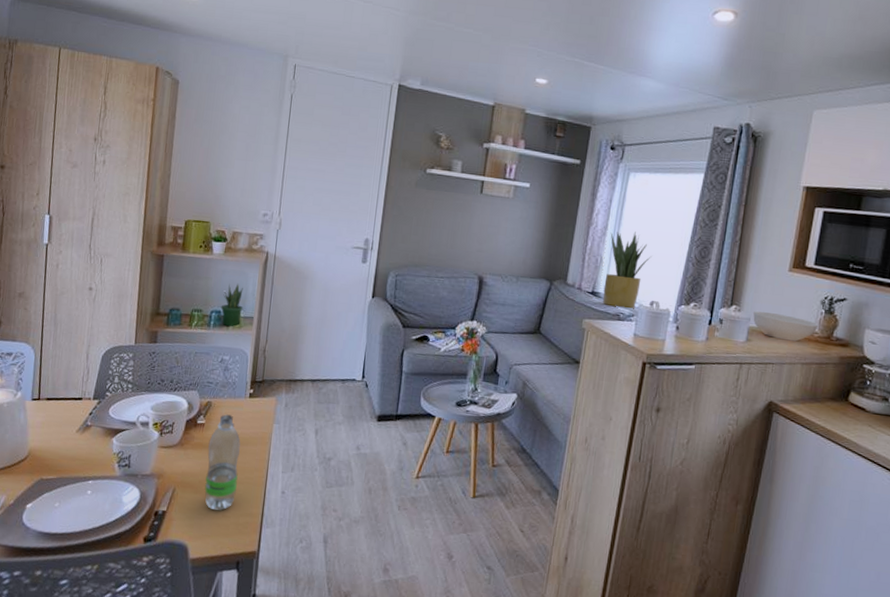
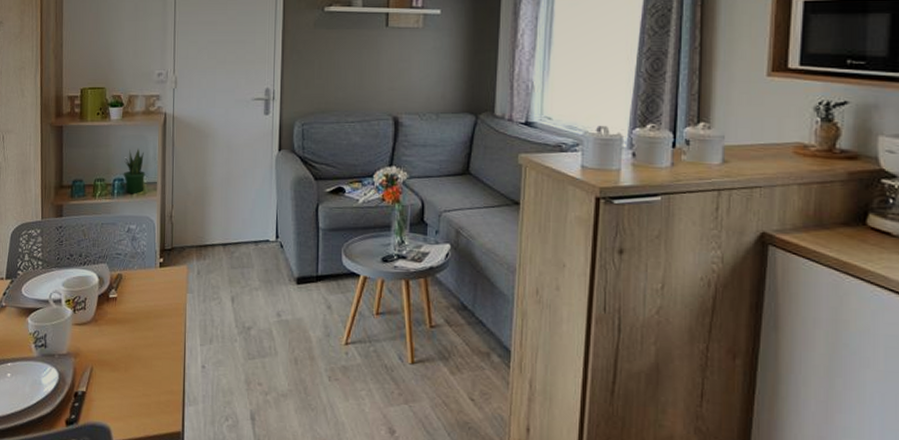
bottle: present [204,414,241,511] -> none [122,286,155,390]
planter: present [602,231,652,309] -> none [539,49,592,138]
bowl: present [753,311,819,342] -> none [728,126,815,158]

